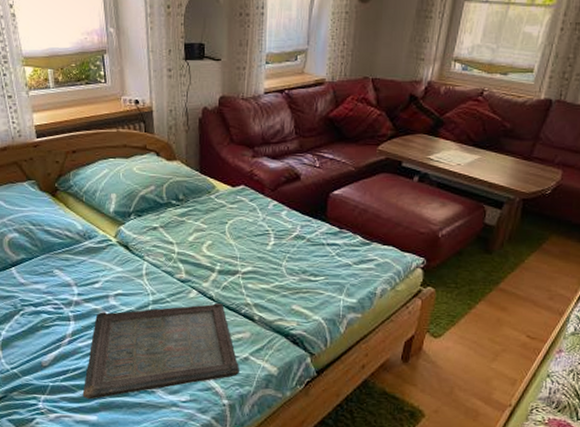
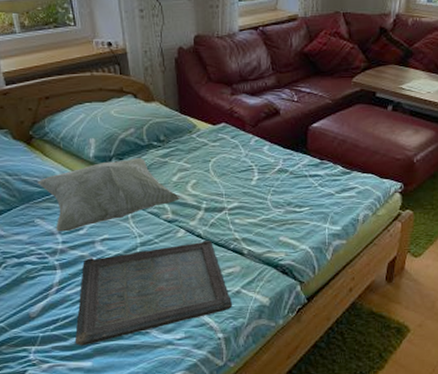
decorative pillow: none [59,216,195,284] -> present [38,158,181,232]

